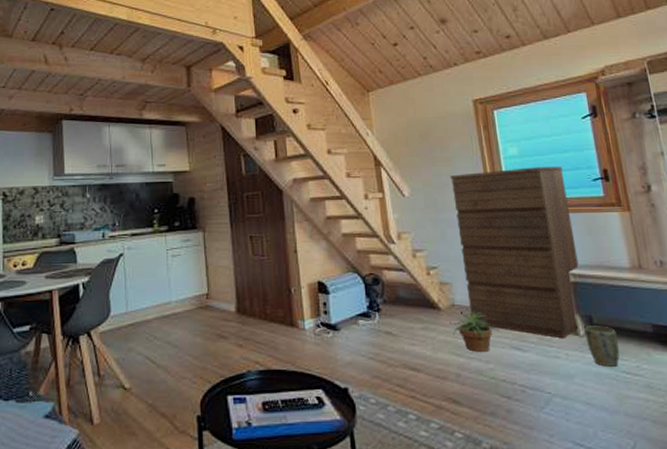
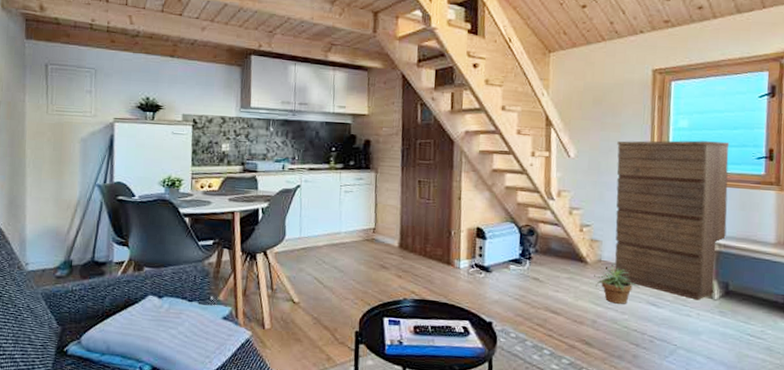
plant pot: present [584,325,620,367] -> none [719,291,749,329]

